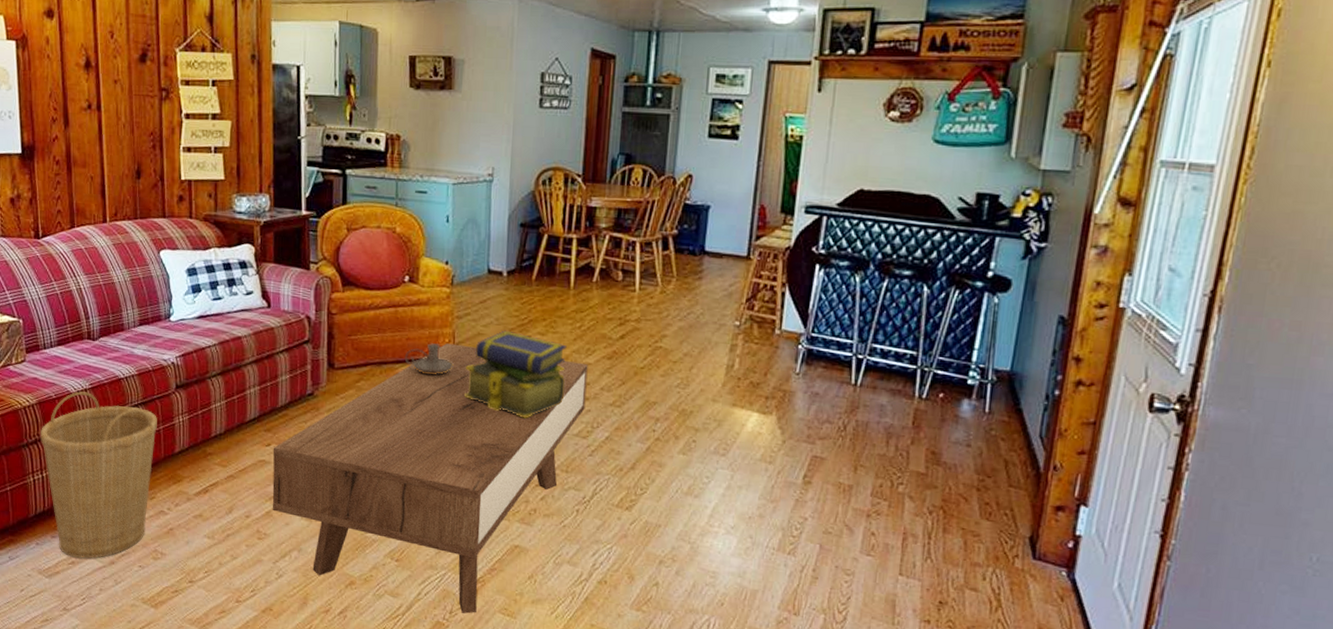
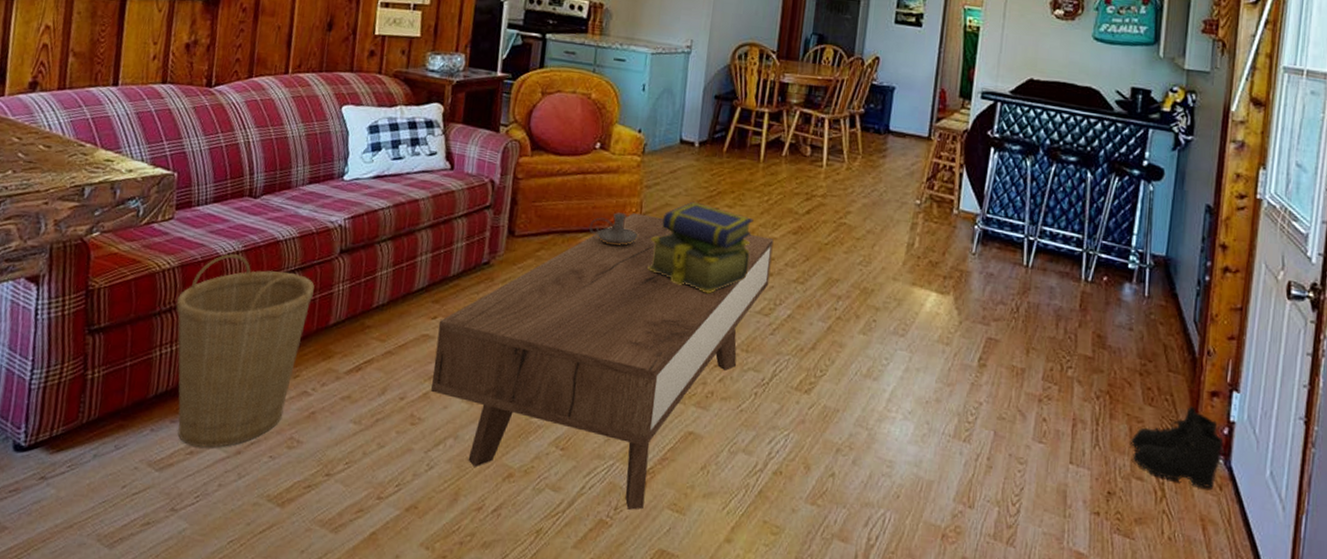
boots: none [965,520,1068,600] -> present [1131,406,1225,489]

